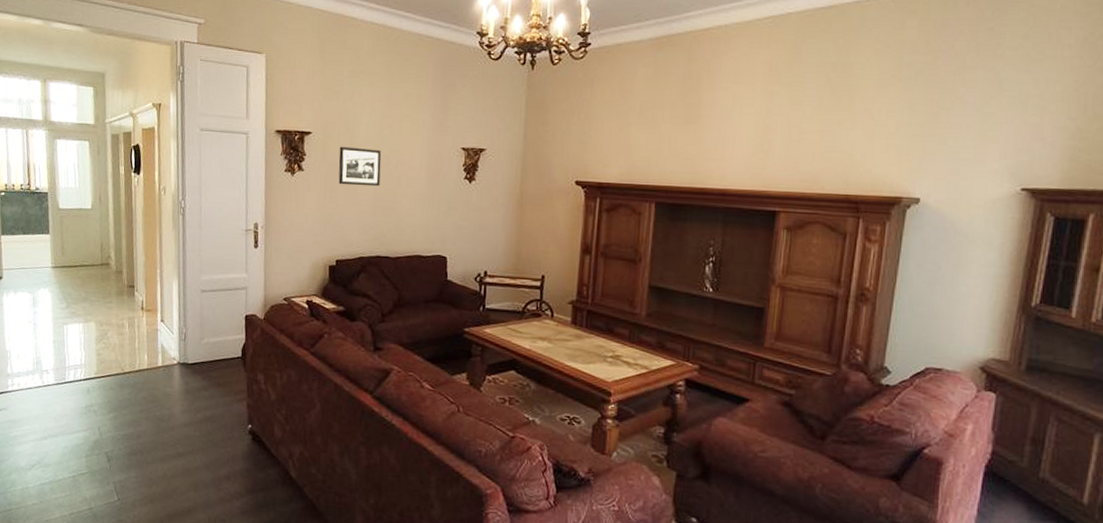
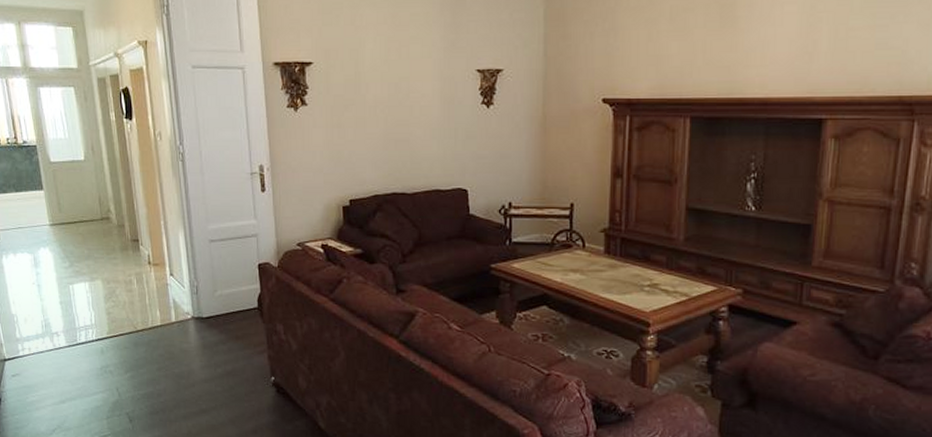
picture frame: present [338,146,382,187] -> none [344,76,391,118]

